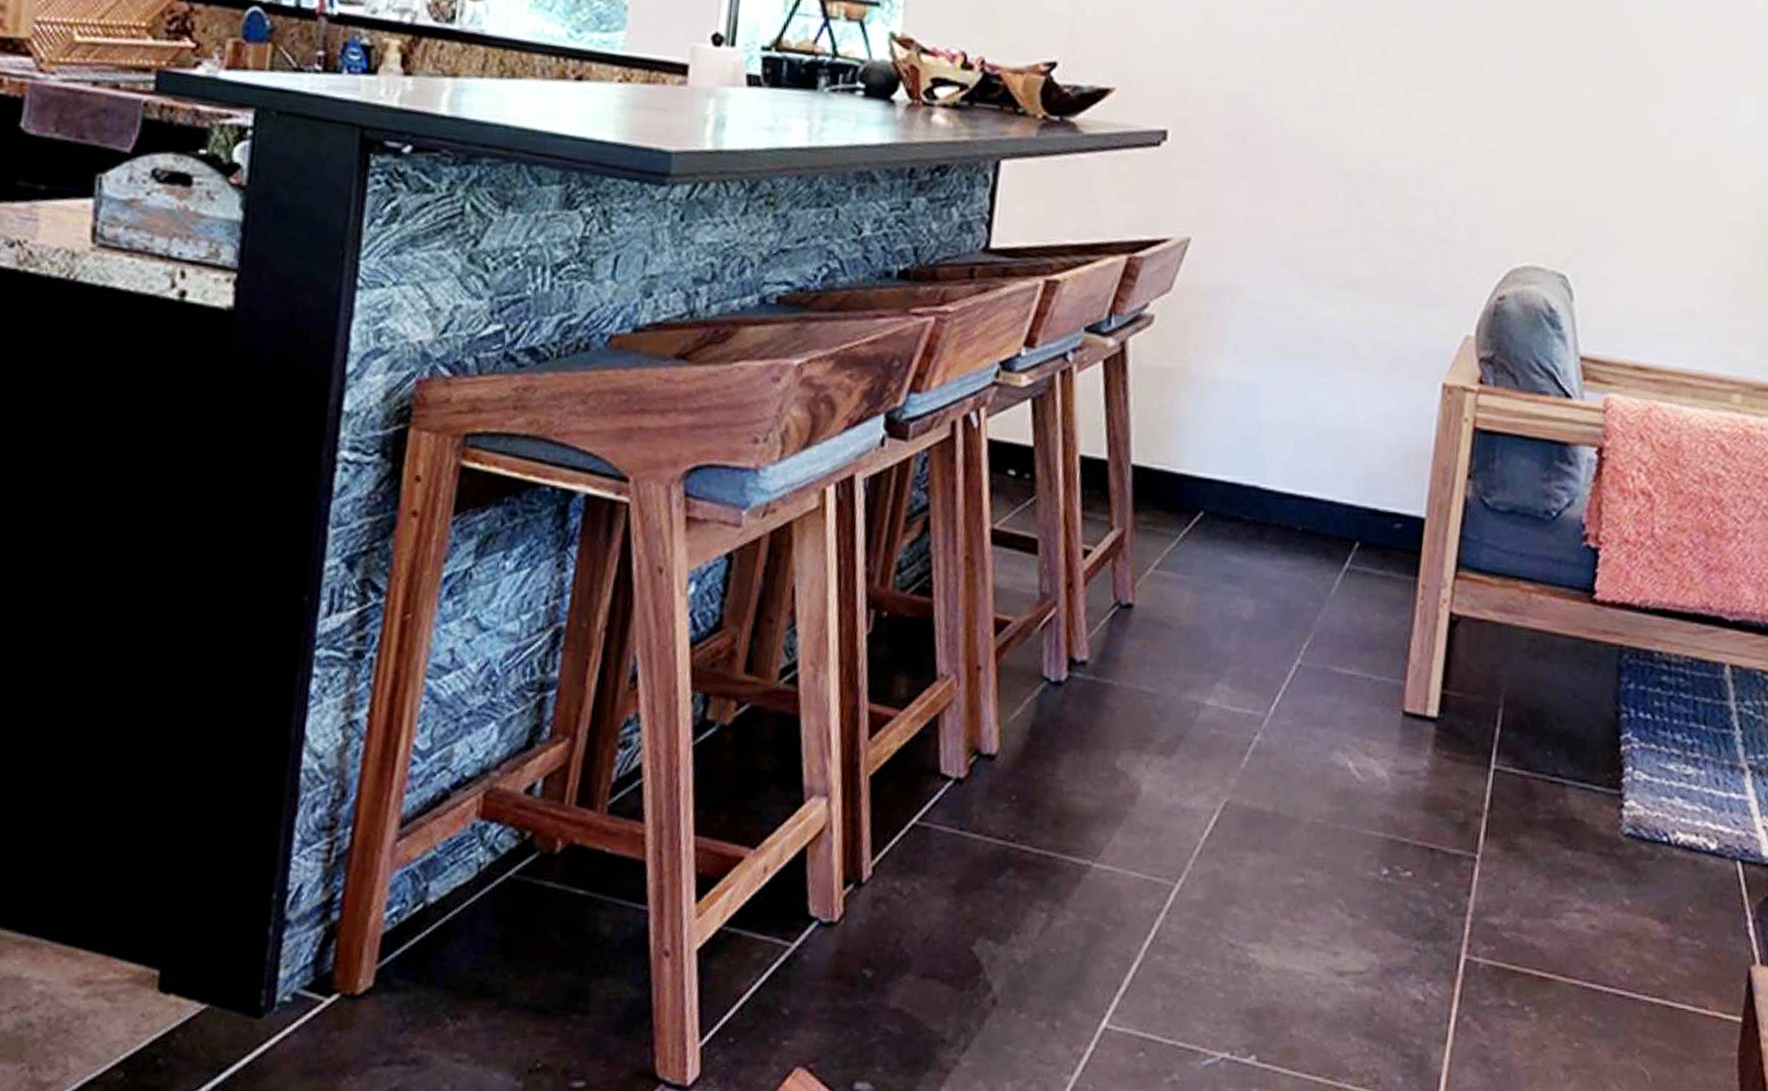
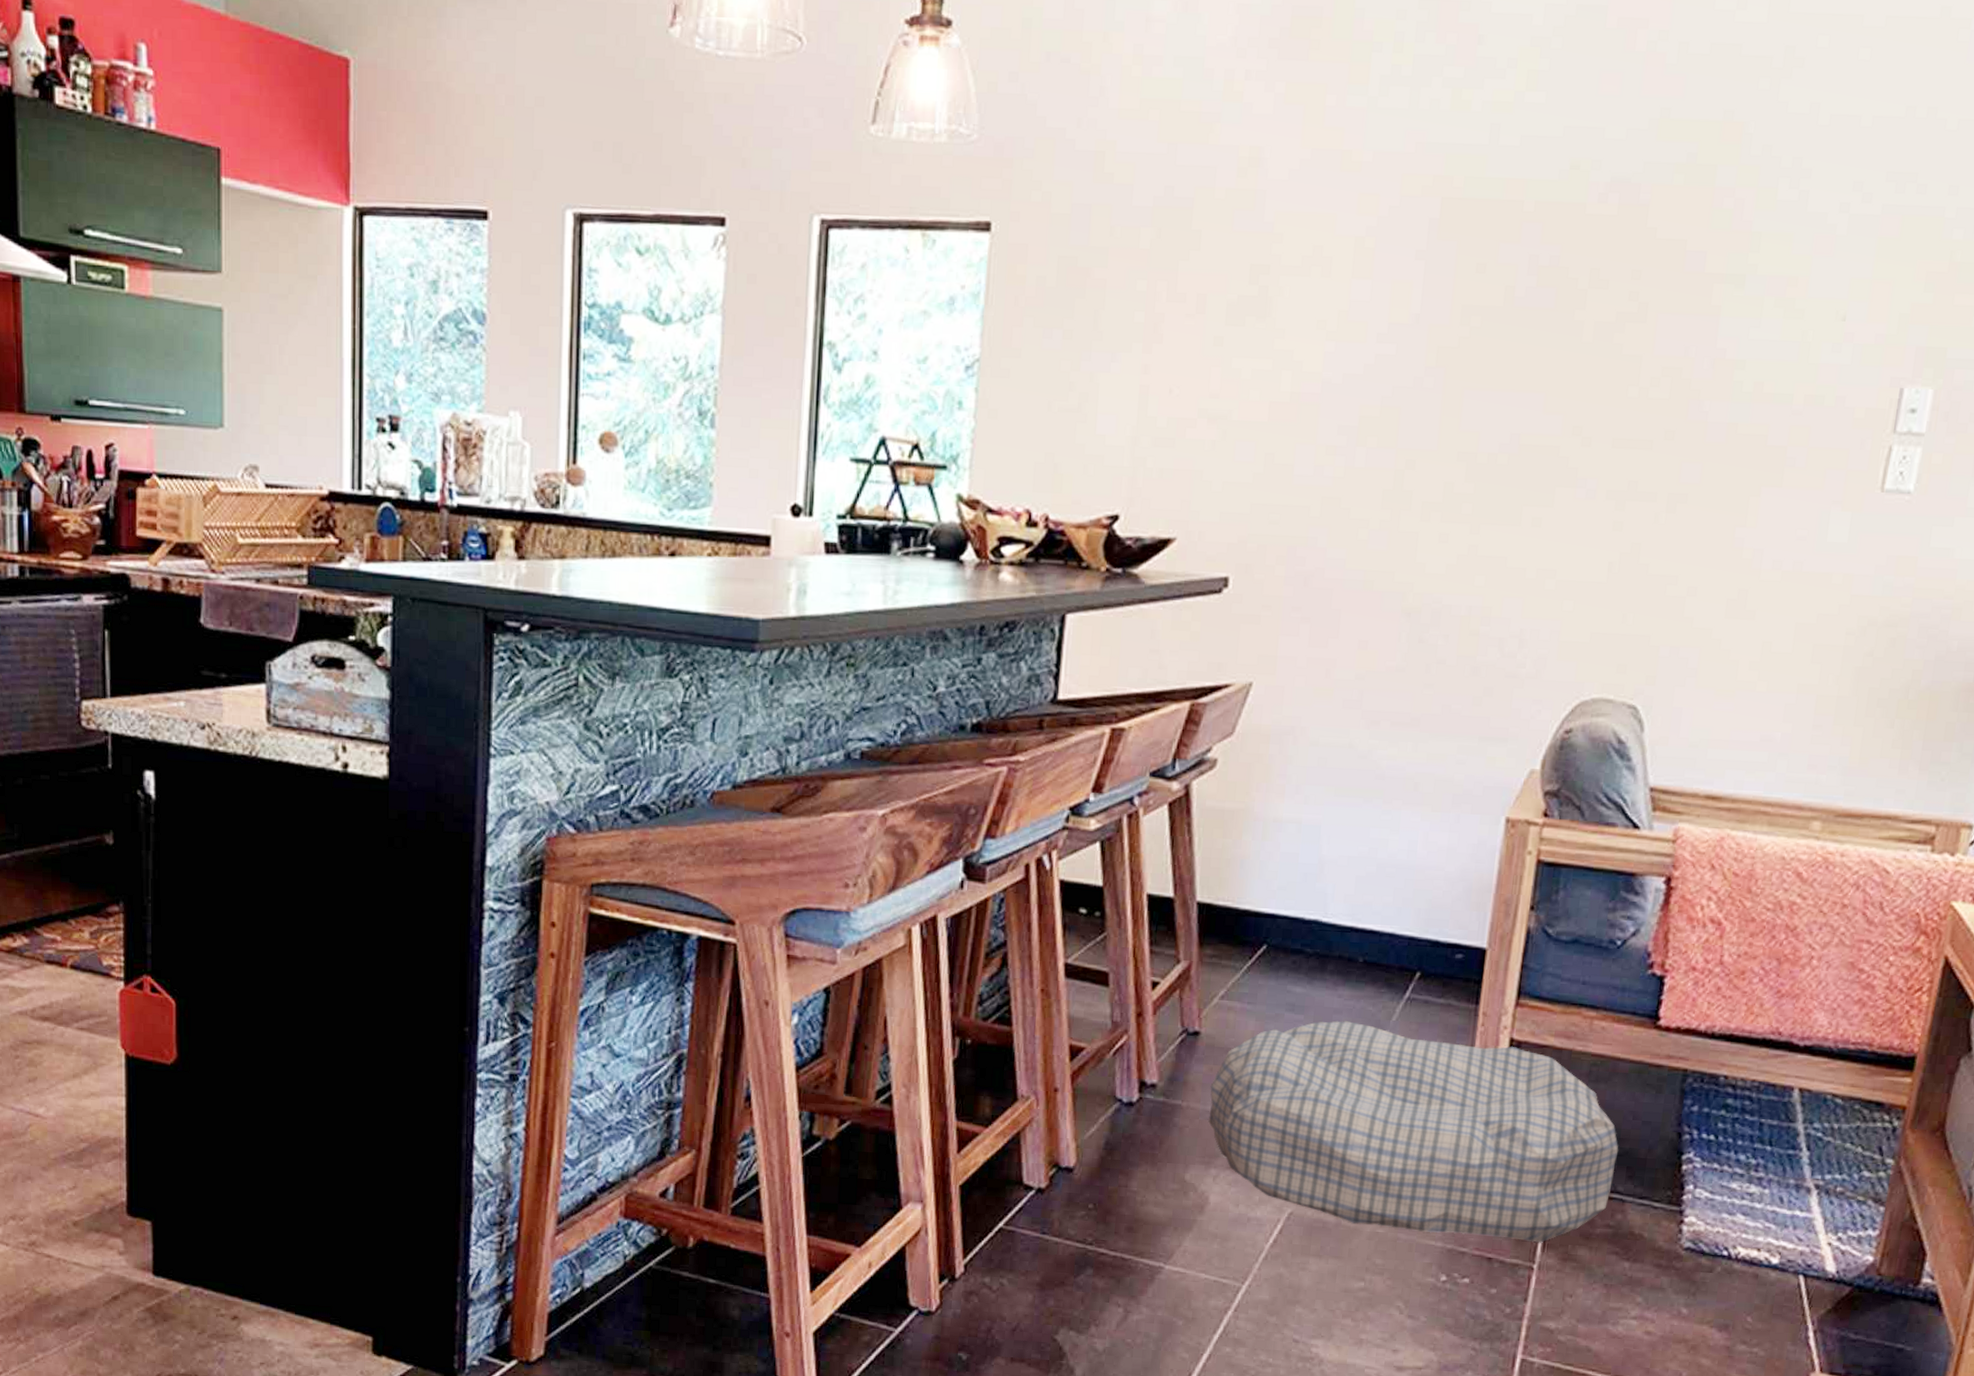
dog bed: none [1141,593,1559,831] -> present [1208,1020,1619,1243]

